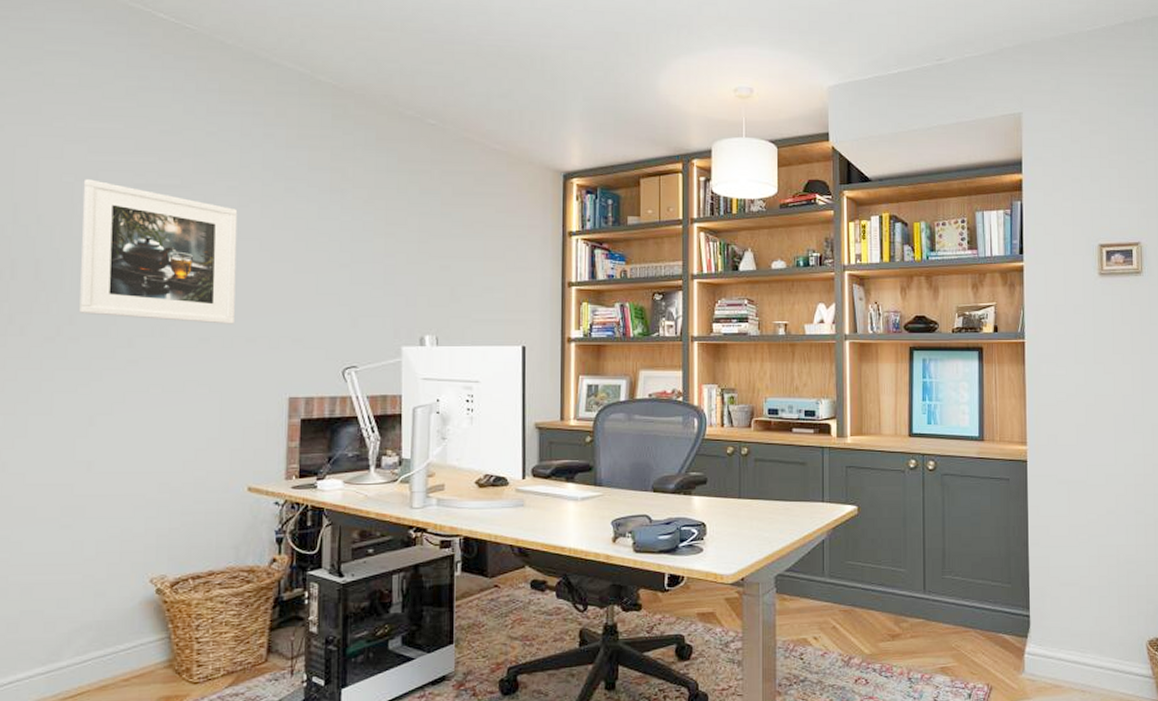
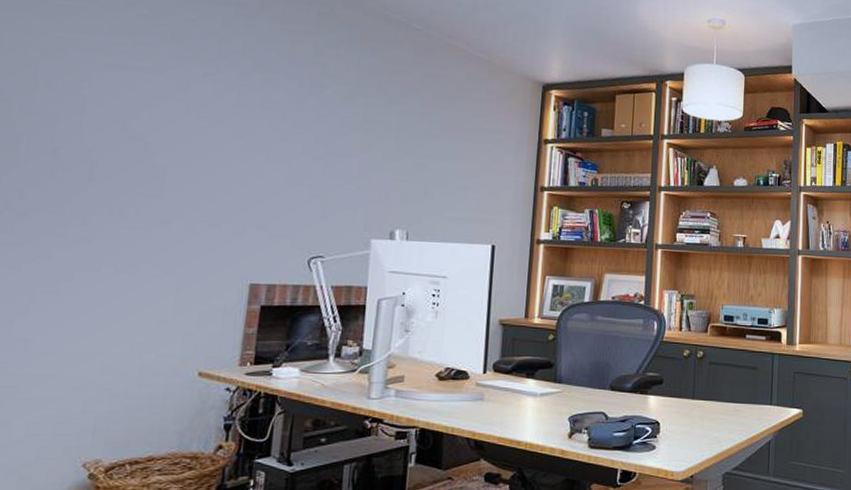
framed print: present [79,179,238,324] -> none [32,55,212,208]

